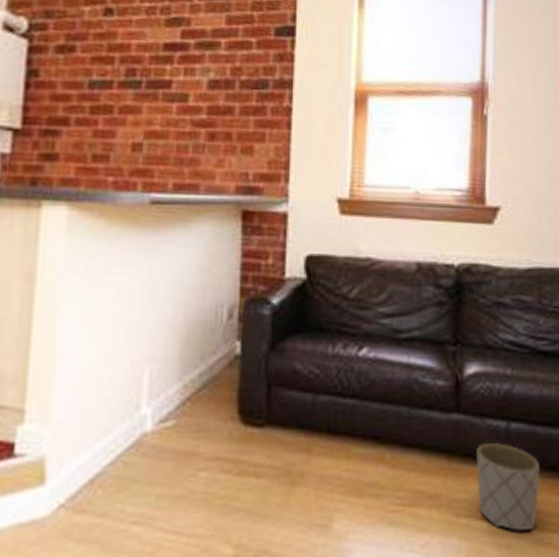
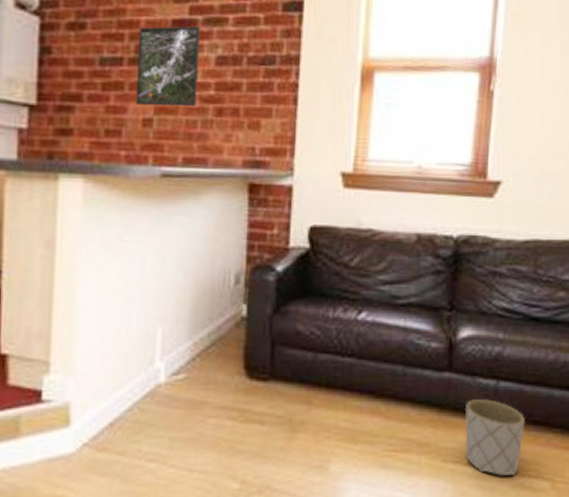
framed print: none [125,49,192,131] -> present [136,26,200,107]

